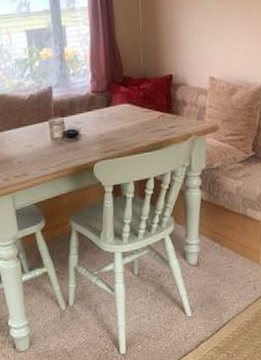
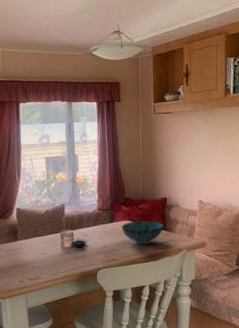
decorative bowl: none [120,103,170,131] -> present [121,221,164,244]

